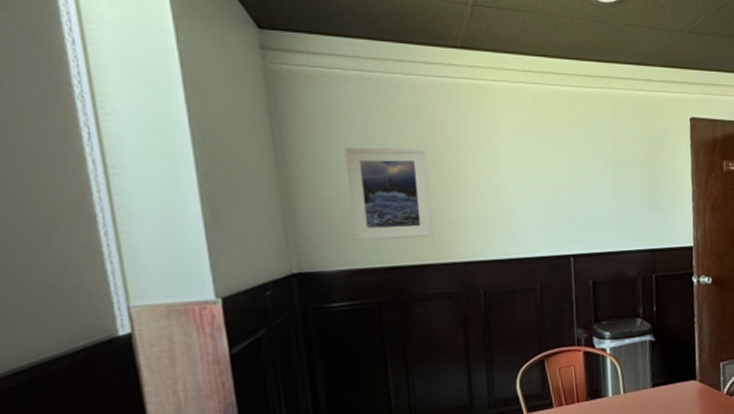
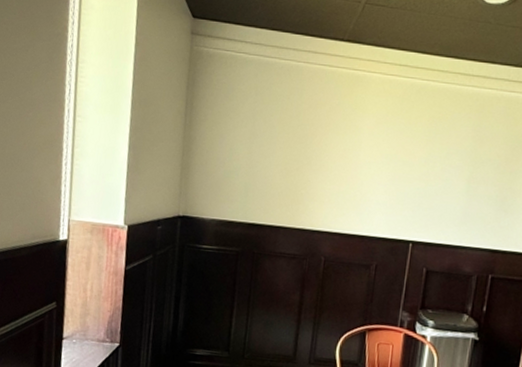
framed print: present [344,147,434,241] -> none [229,119,300,205]

